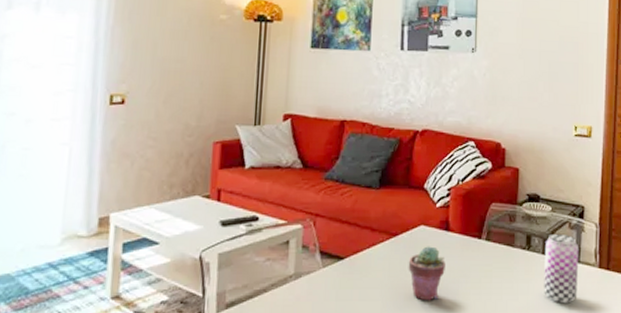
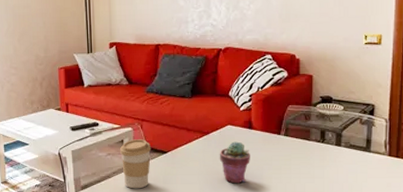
coffee cup: none [282,240,325,308] -> present [119,139,152,189]
beer can: present [544,233,579,304] -> none [337,128,370,185]

